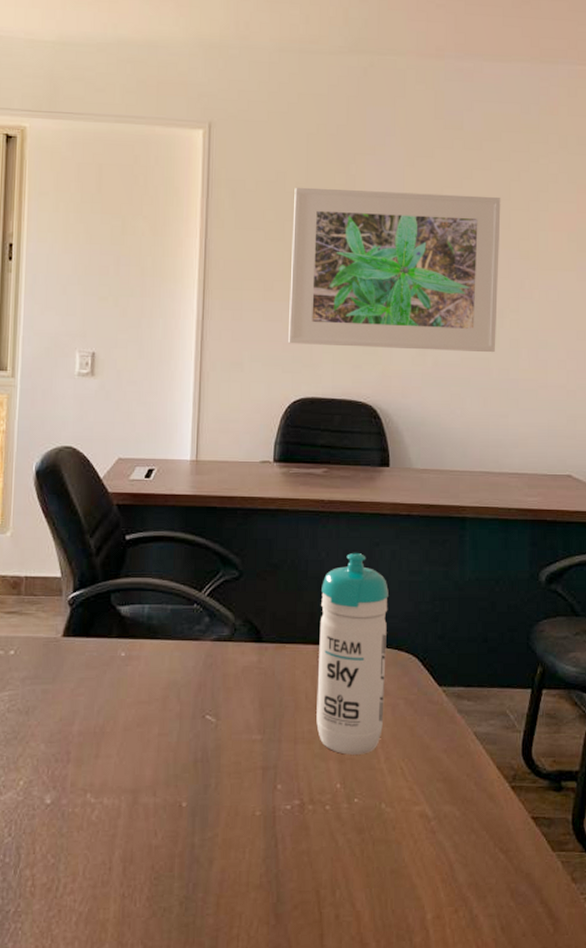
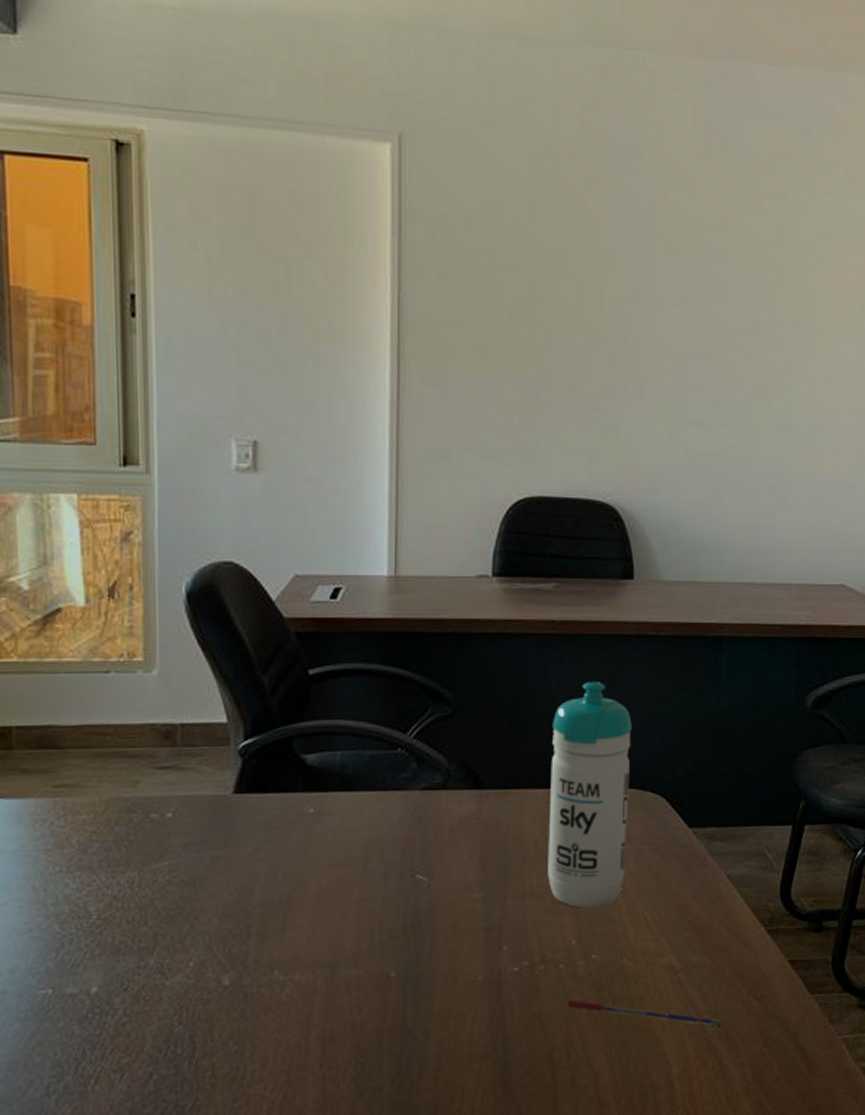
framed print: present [289,187,501,353] -> none [509,225,773,441]
pen: none [333,839,471,876] -> present [568,999,721,1027]

